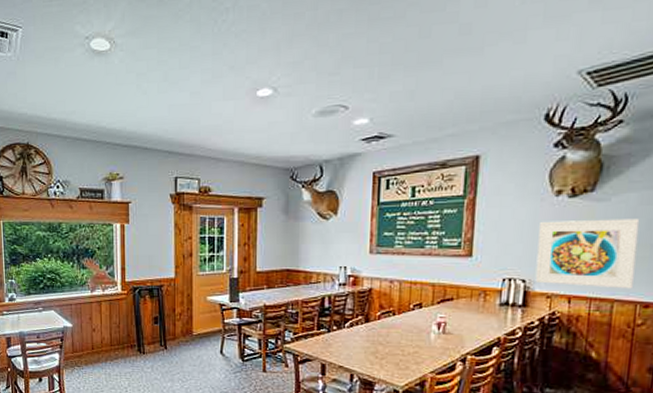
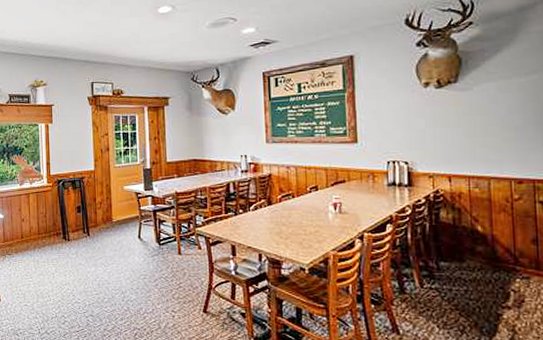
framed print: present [535,218,640,289] -> none [414,104,506,168]

